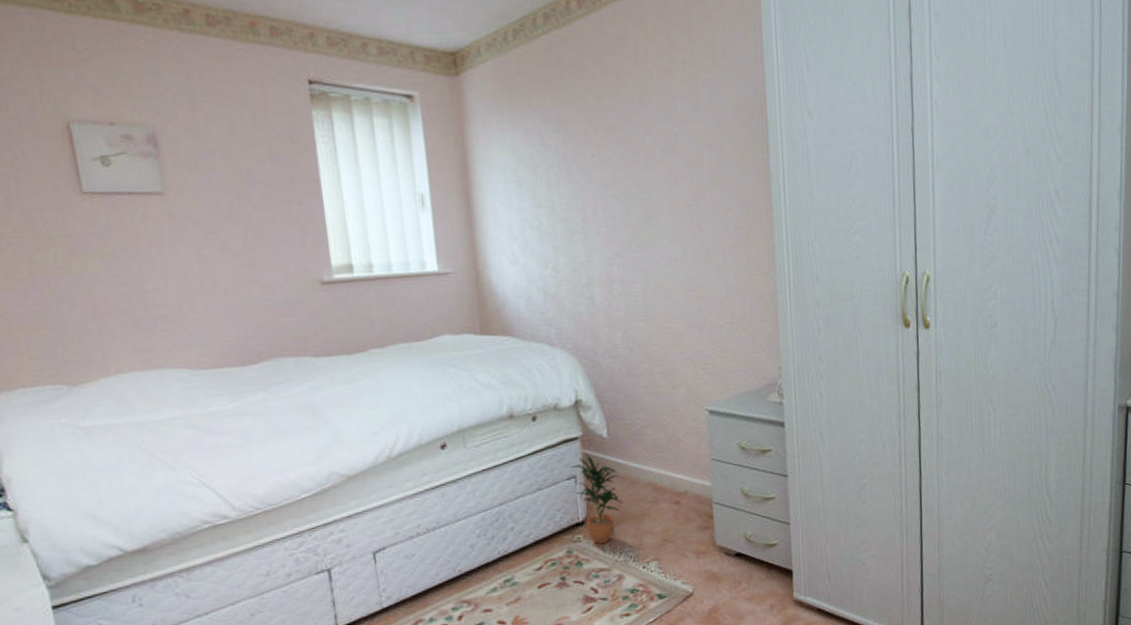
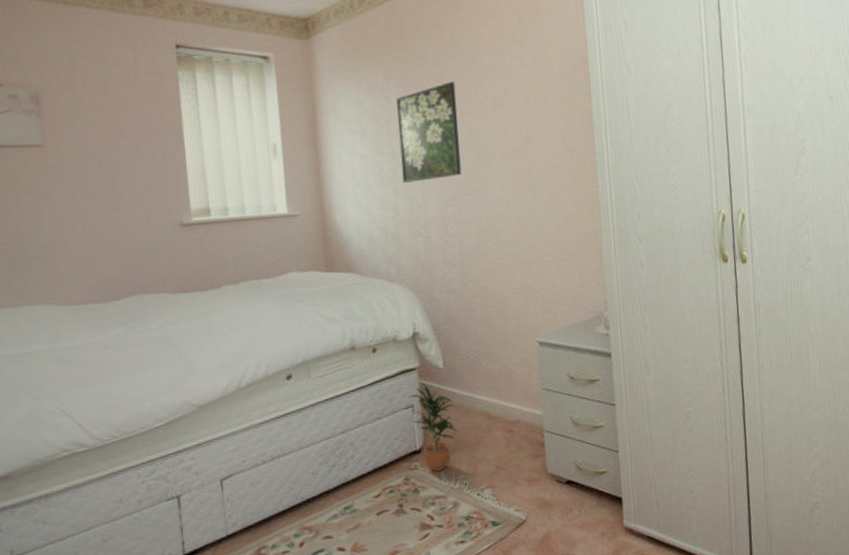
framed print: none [556,126,627,239] -> present [396,81,462,183]

